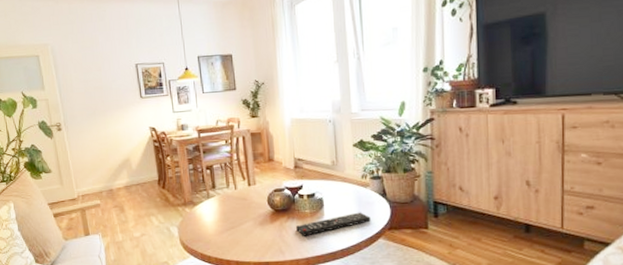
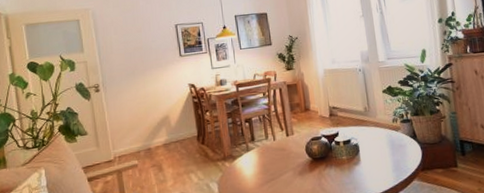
remote control: present [295,212,371,236] -> none [333,155,405,183]

